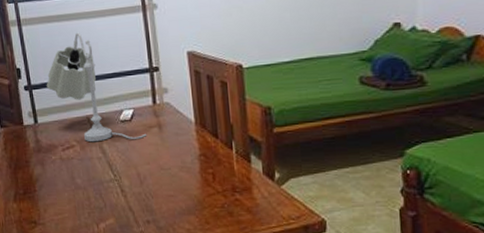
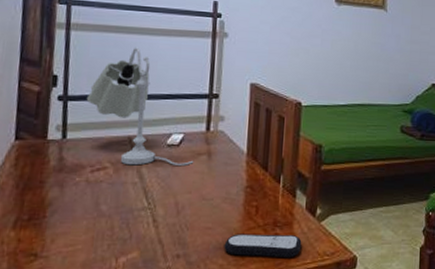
remote control: none [188,199,265,223] -> present [224,234,302,258]

